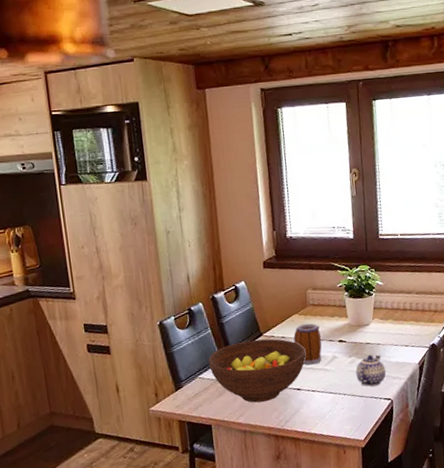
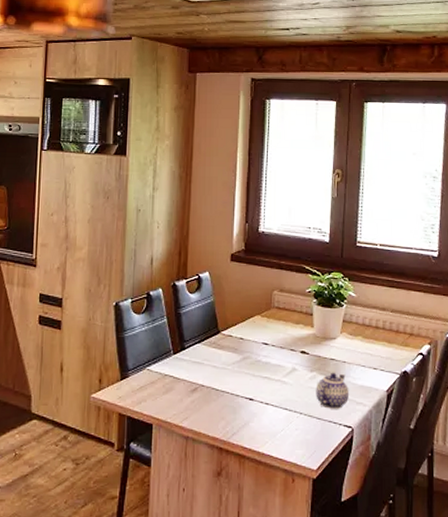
fruit bowl: present [208,339,306,403] -> none [160,336,263,407]
mug: present [293,323,322,365] -> none [253,327,283,374]

